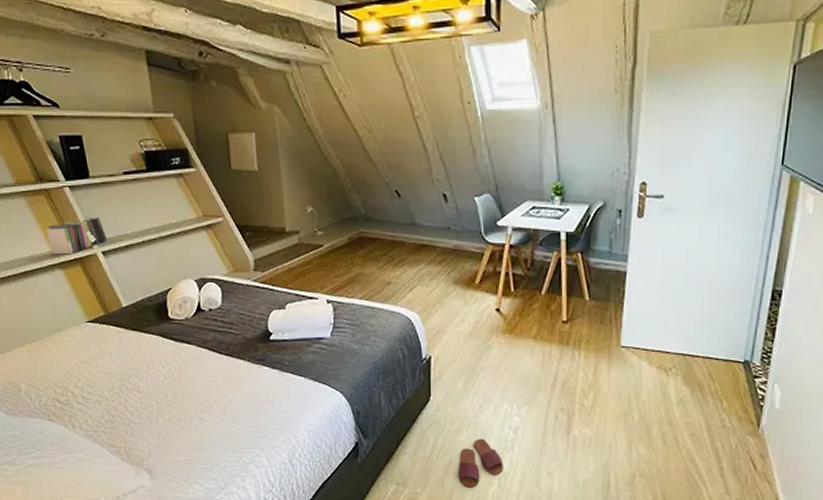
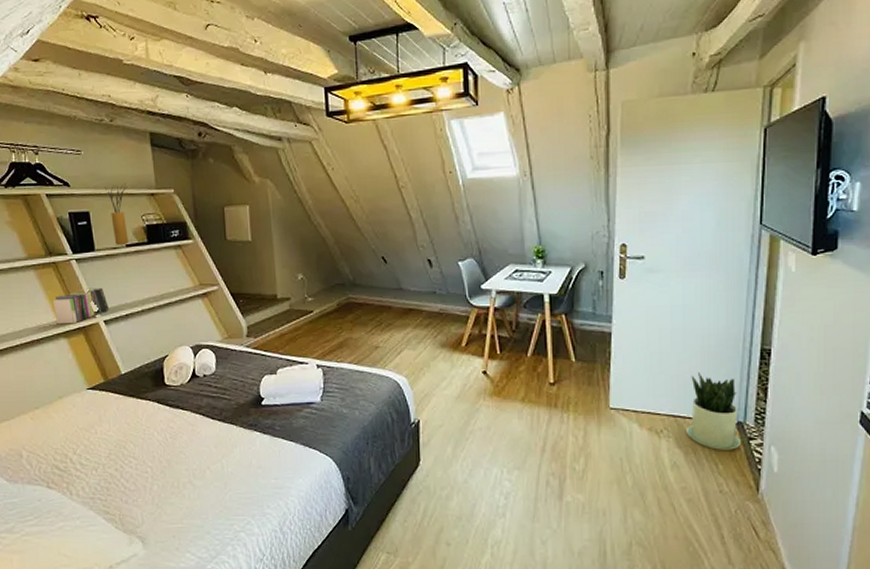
vase: none [97,105,126,172] -> present [104,183,129,245]
slippers: present [458,438,503,488] -> none [449,504,496,557]
planter: none [694,312,746,389] -> present [687,373,740,451]

